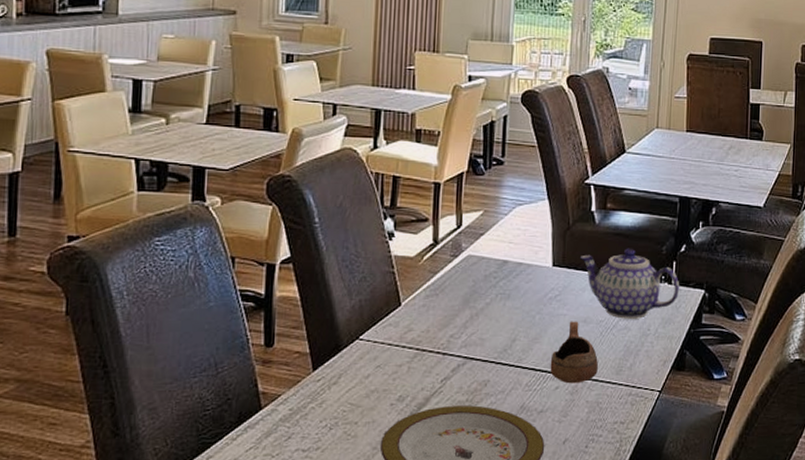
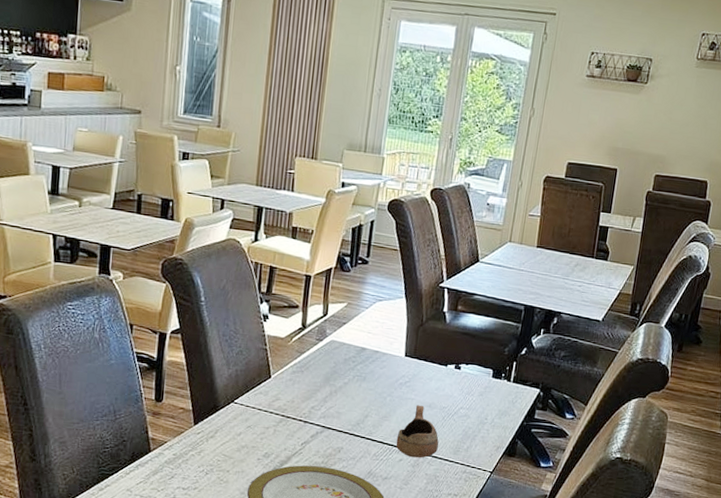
teapot: present [579,248,680,319] -> none [429,346,518,409]

